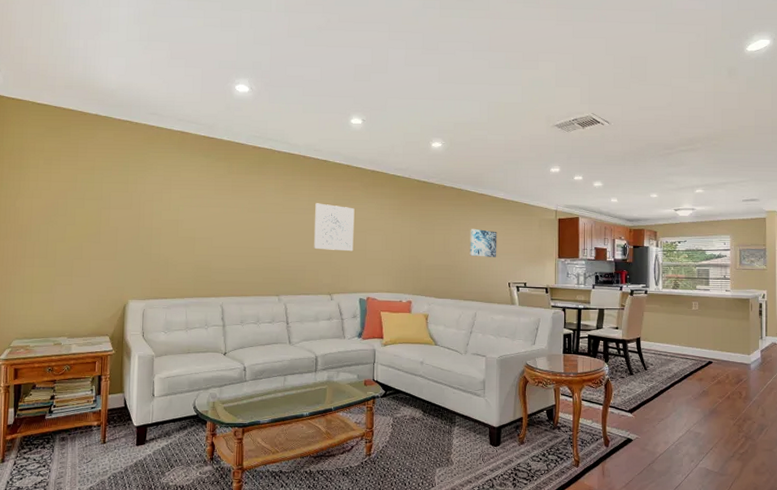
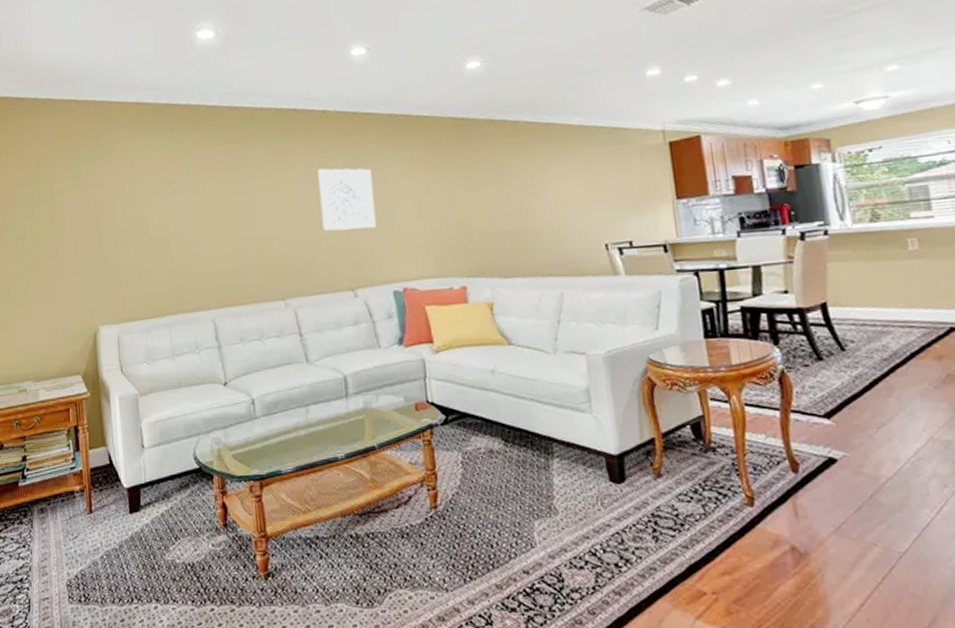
wall art: present [469,228,497,257] -> none [537,173,583,213]

